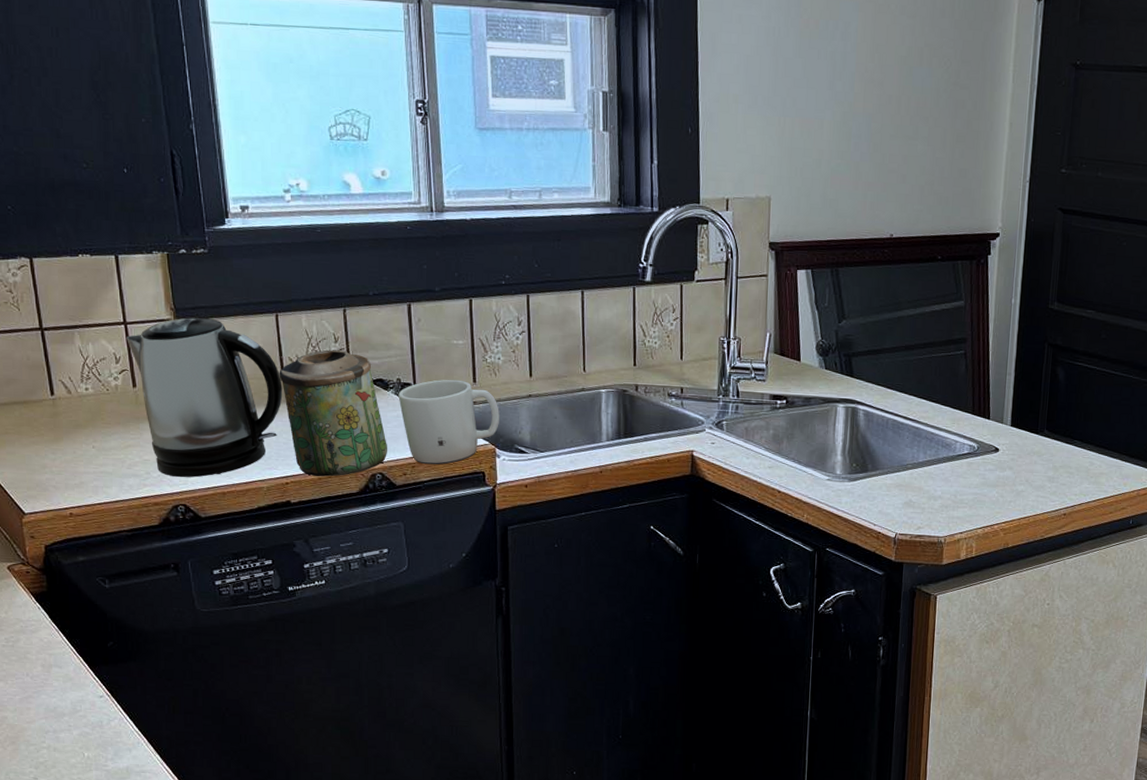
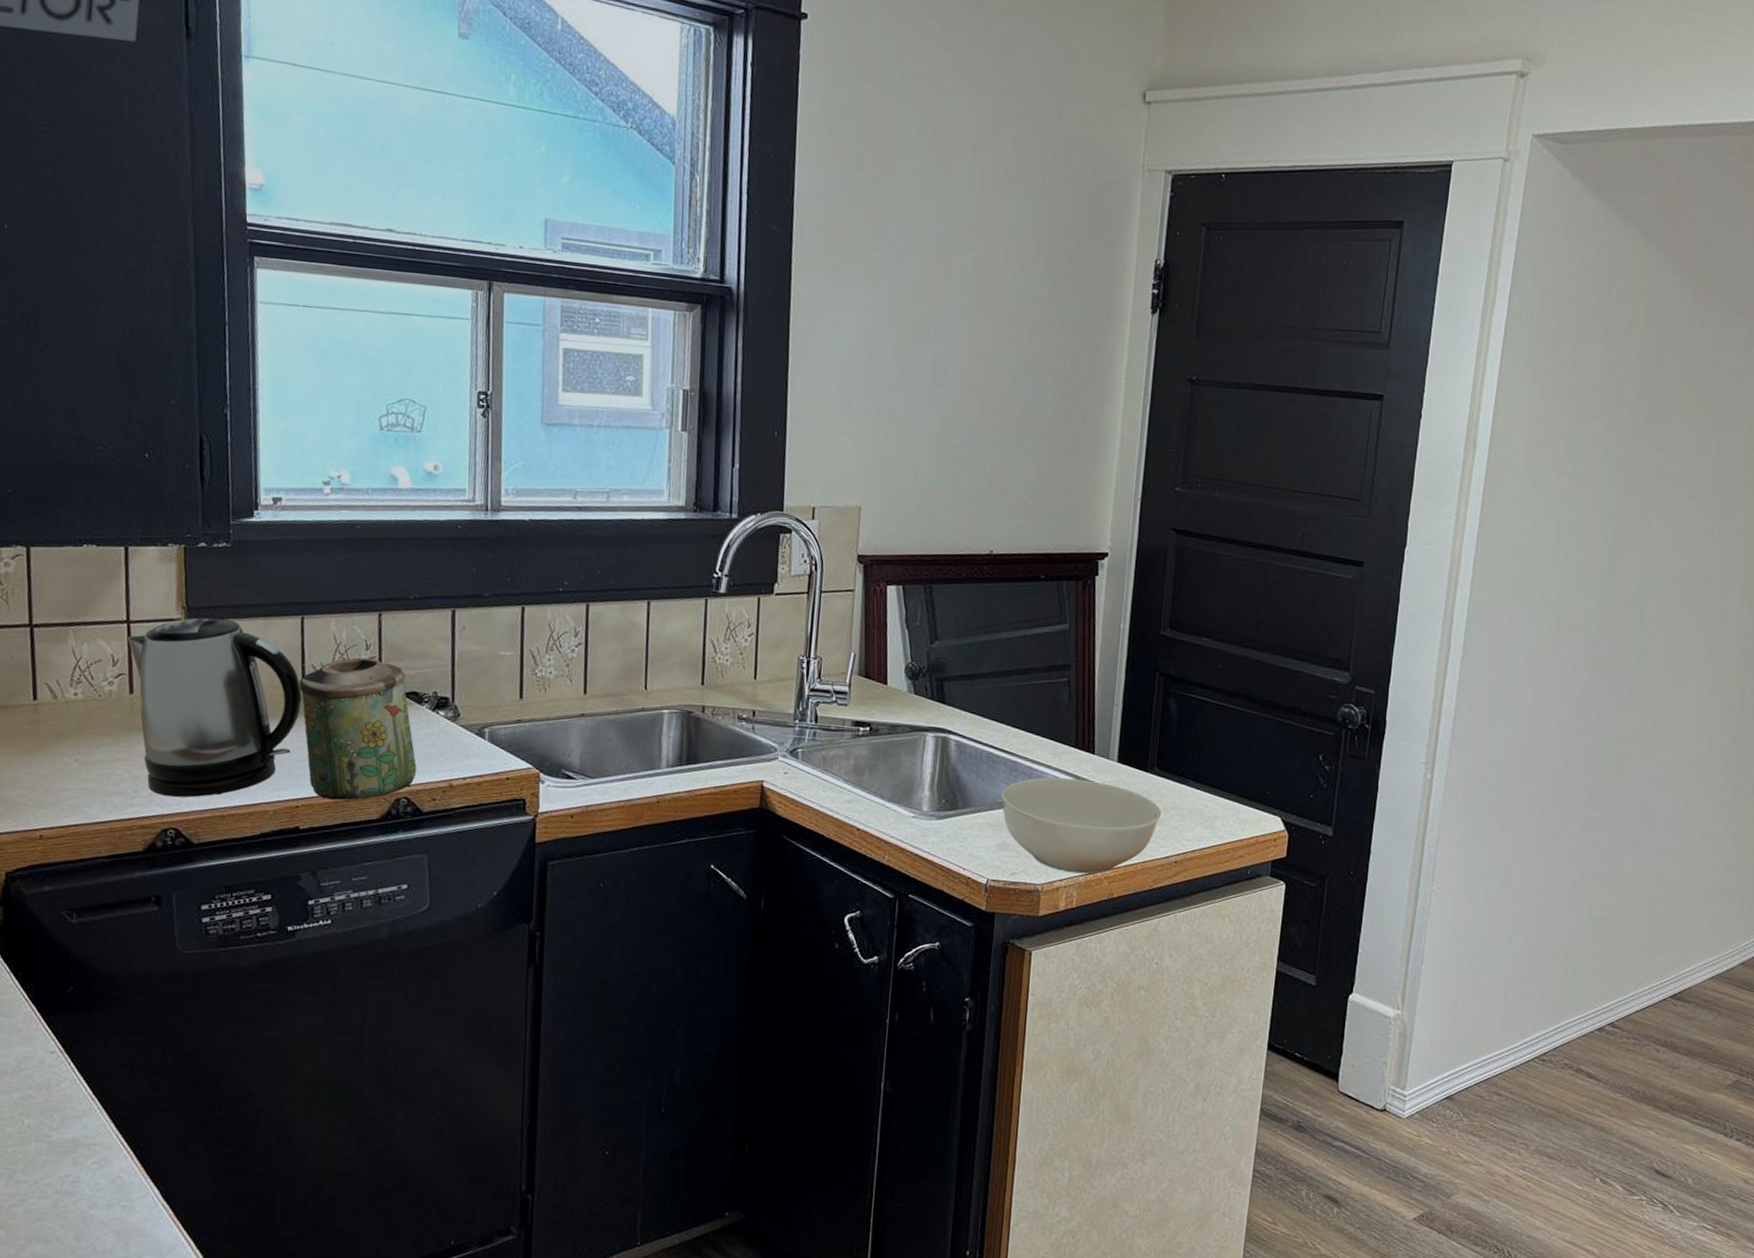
mug: present [398,379,499,465] -> none [433,694,547,791]
bowl: none [906,441,1052,527] -> present [1001,777,1162,874]

